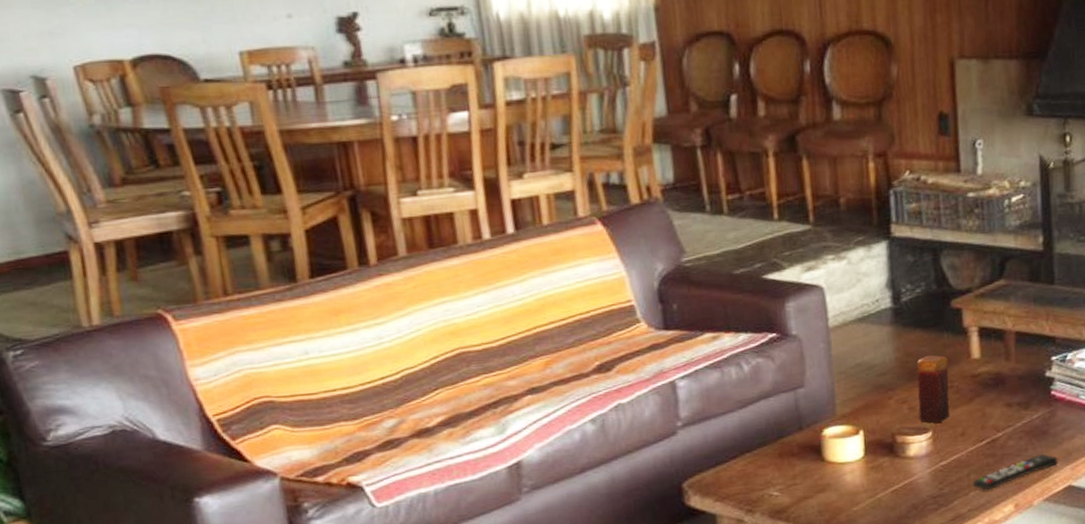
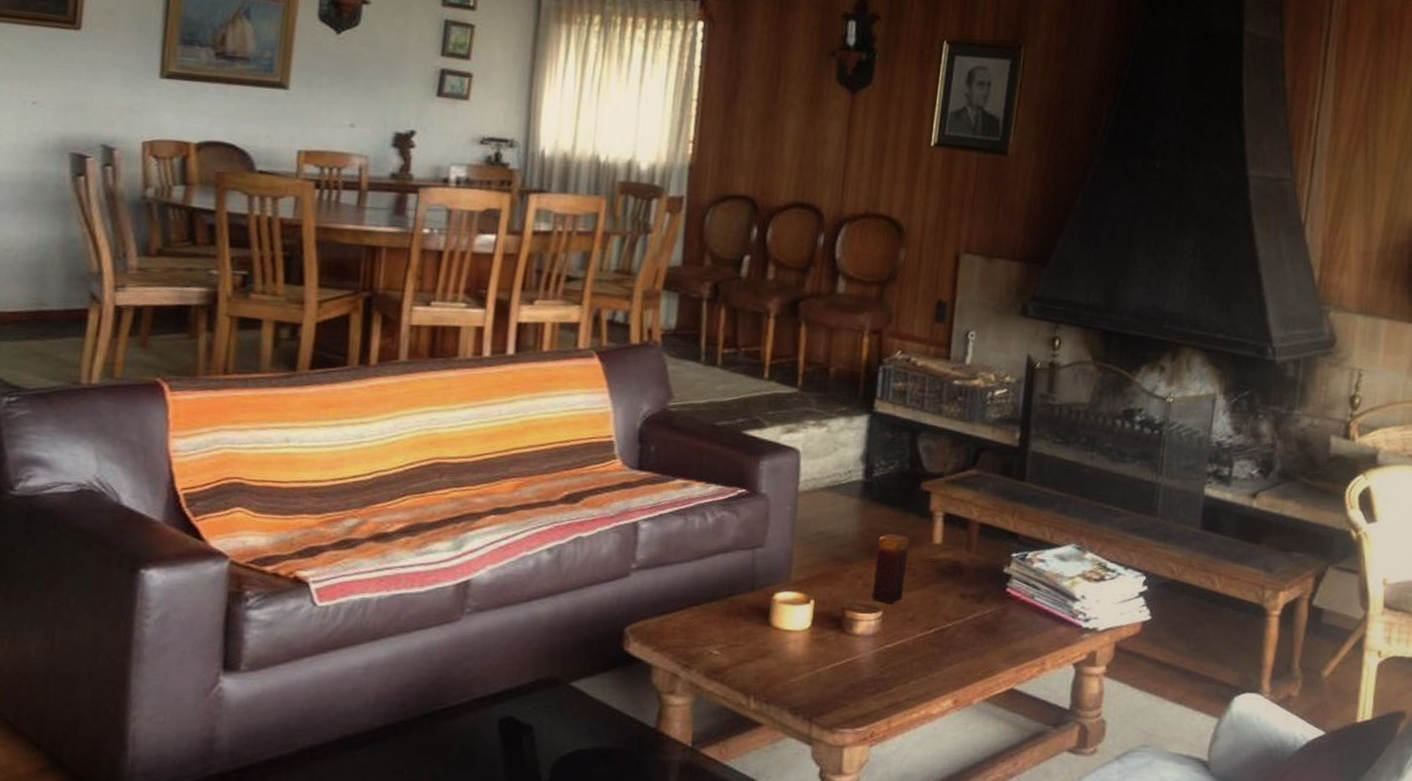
remote control: present [973,453,1058,491] -> none [915,651,1004,682]

